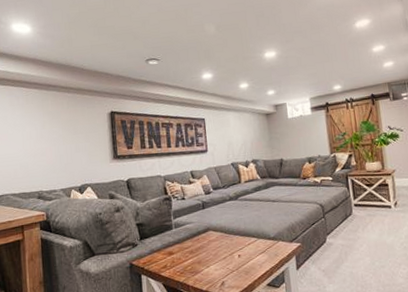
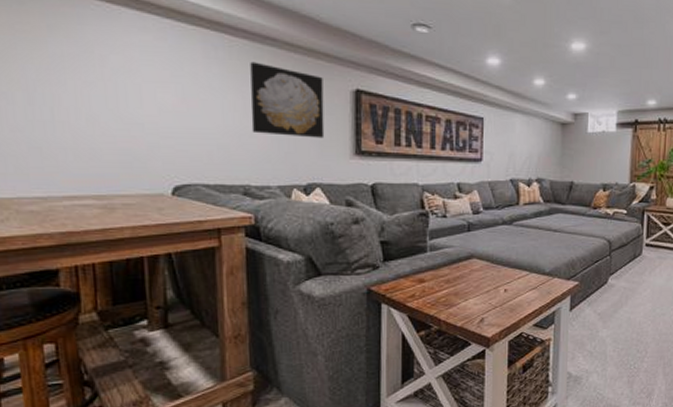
wall art: none [40,103,91,153] -> present [250,61,325,139]

